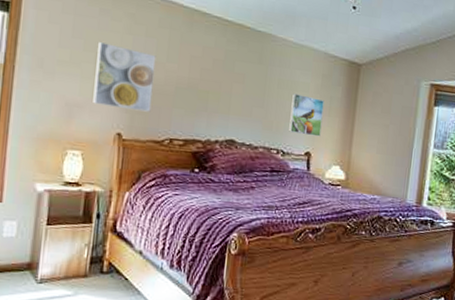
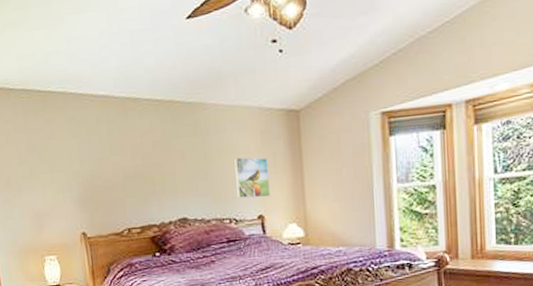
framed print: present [93,42,156,112] -> none [50,150,106,210]

